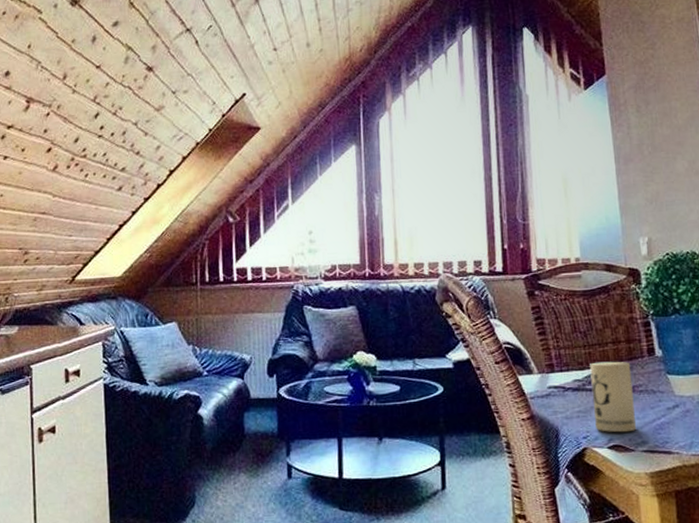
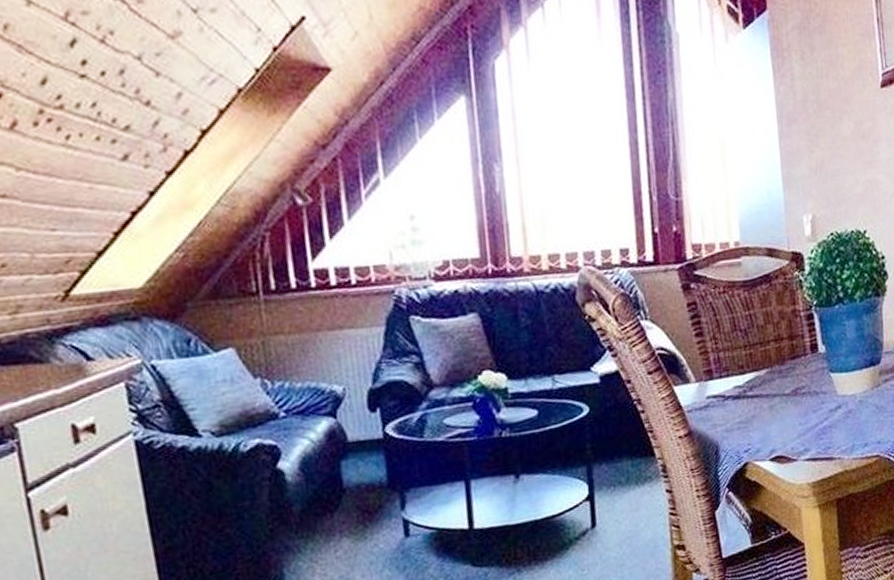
candle: present [590,361,637,433] -> none [751,361,799,443]

